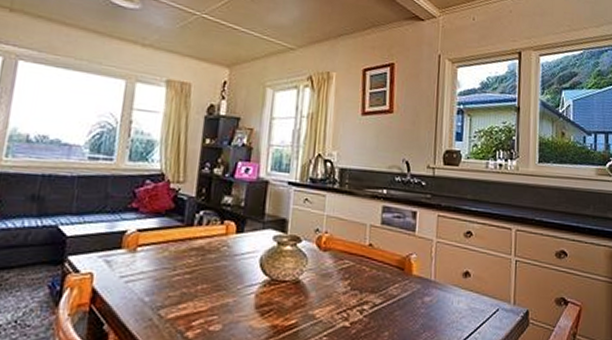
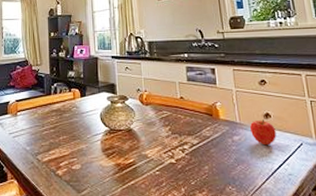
fruit: none [444,278,473,310] -> present [249,119,276,146]

